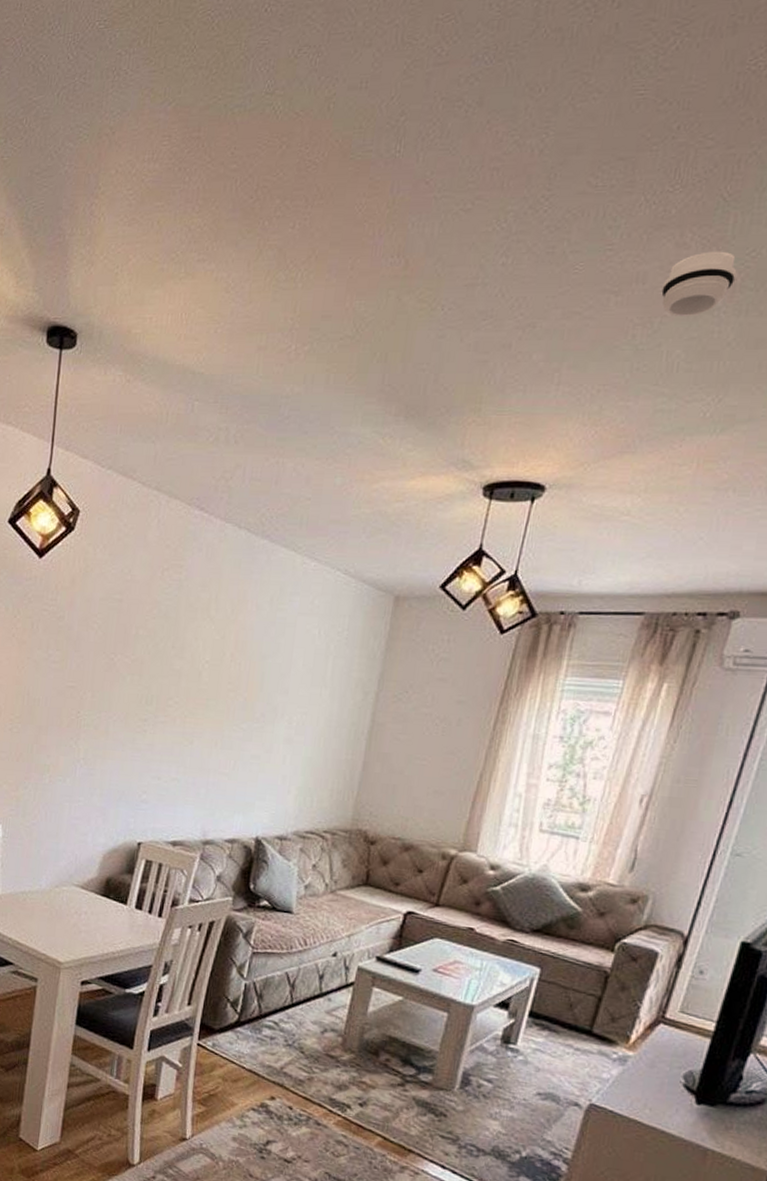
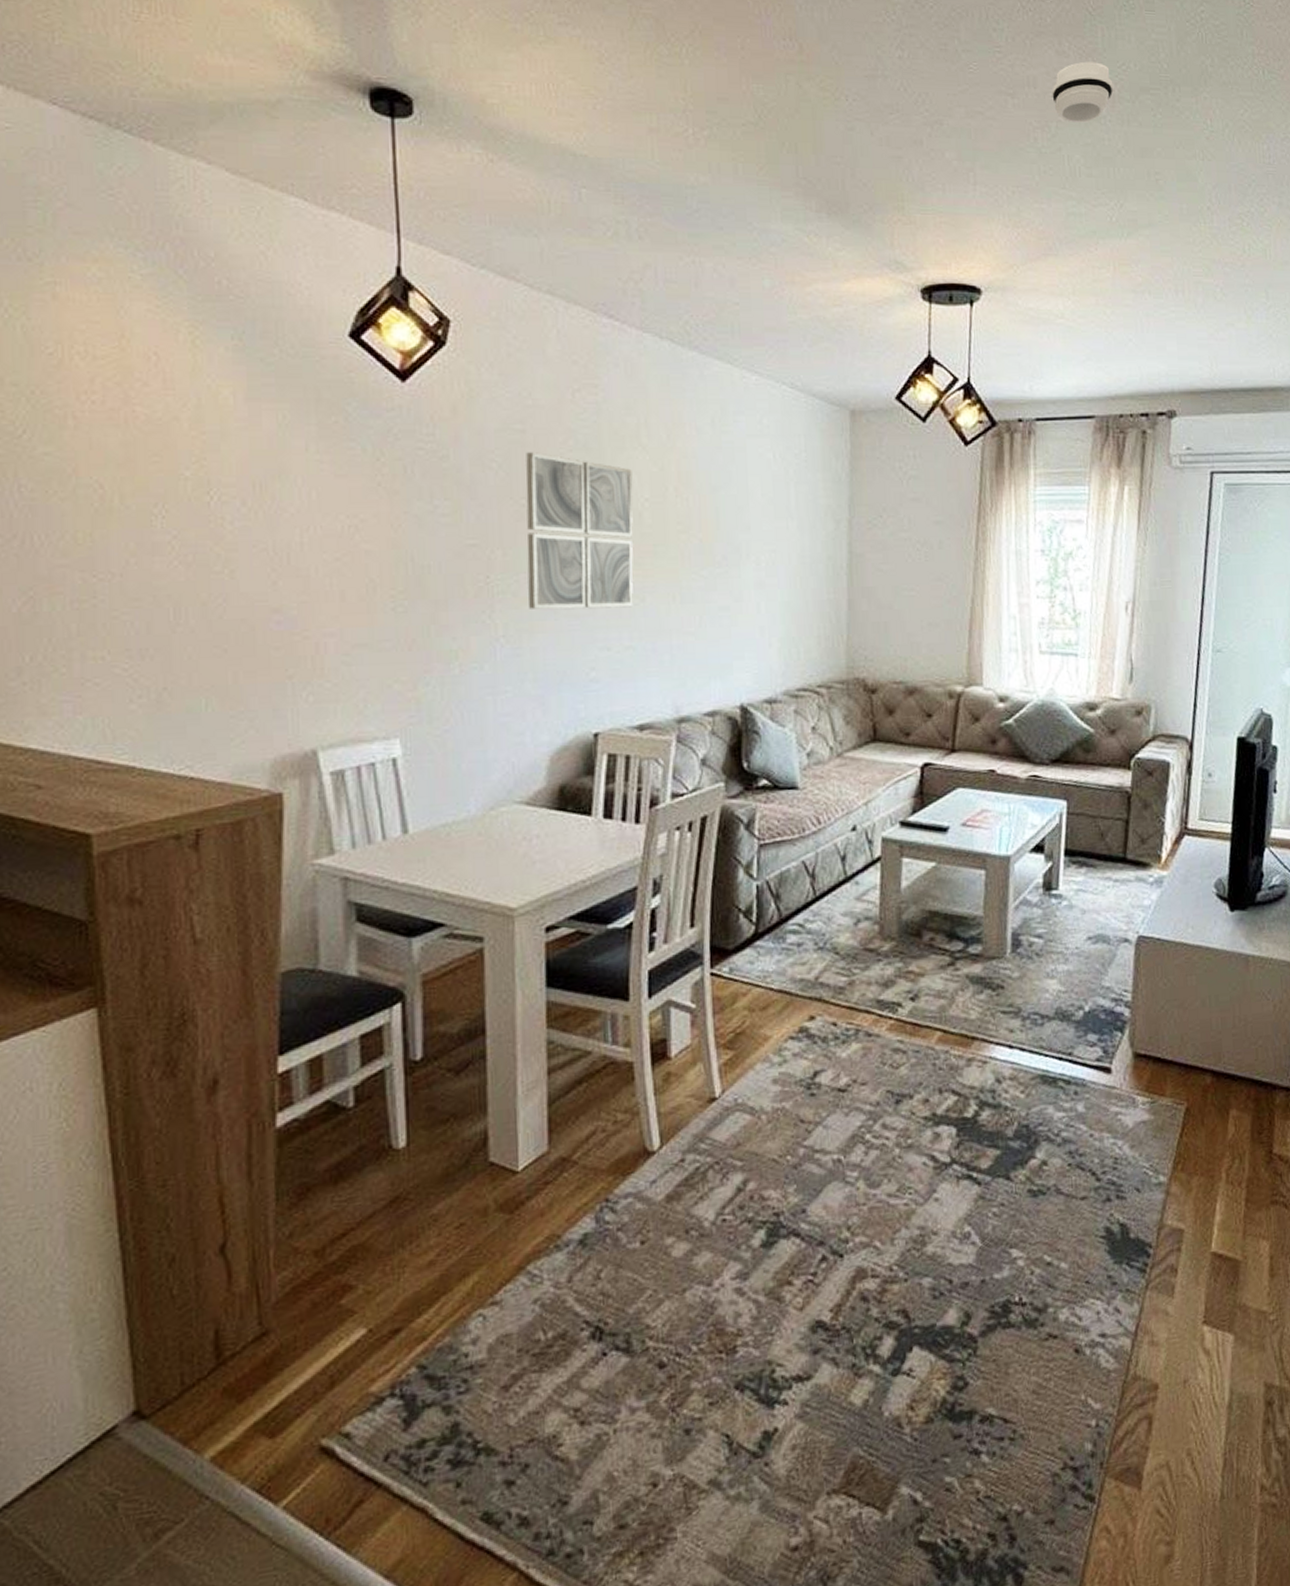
wall art: none [105,617,199,748] -> present [526,452,633,609]

